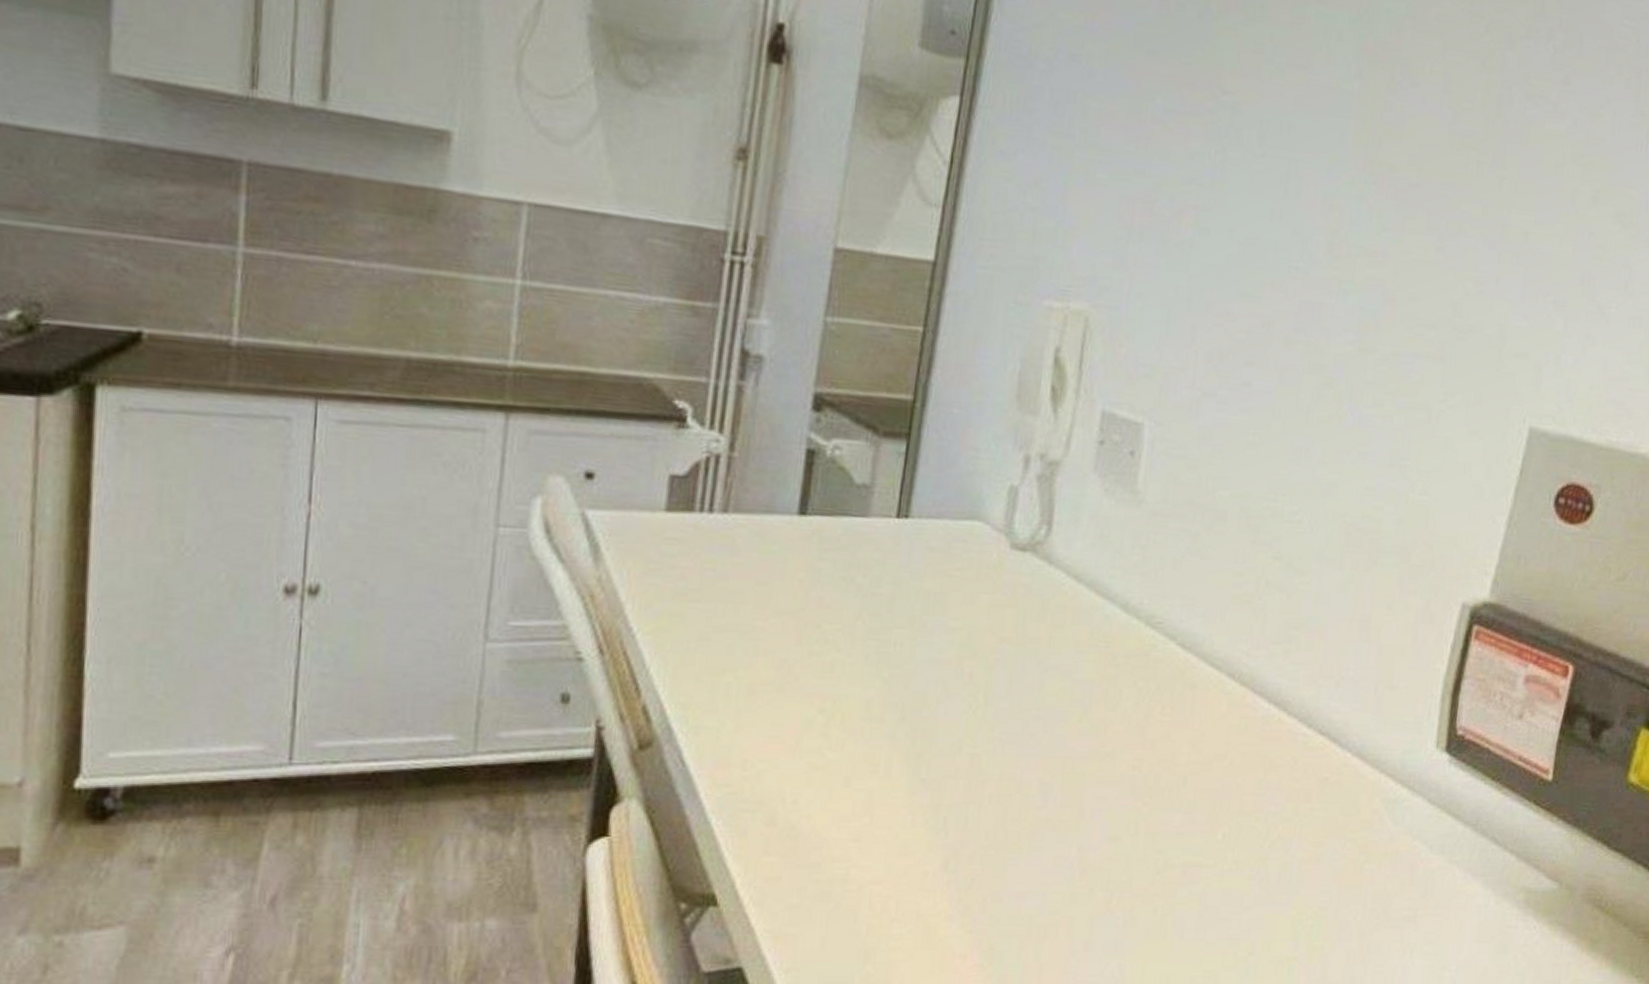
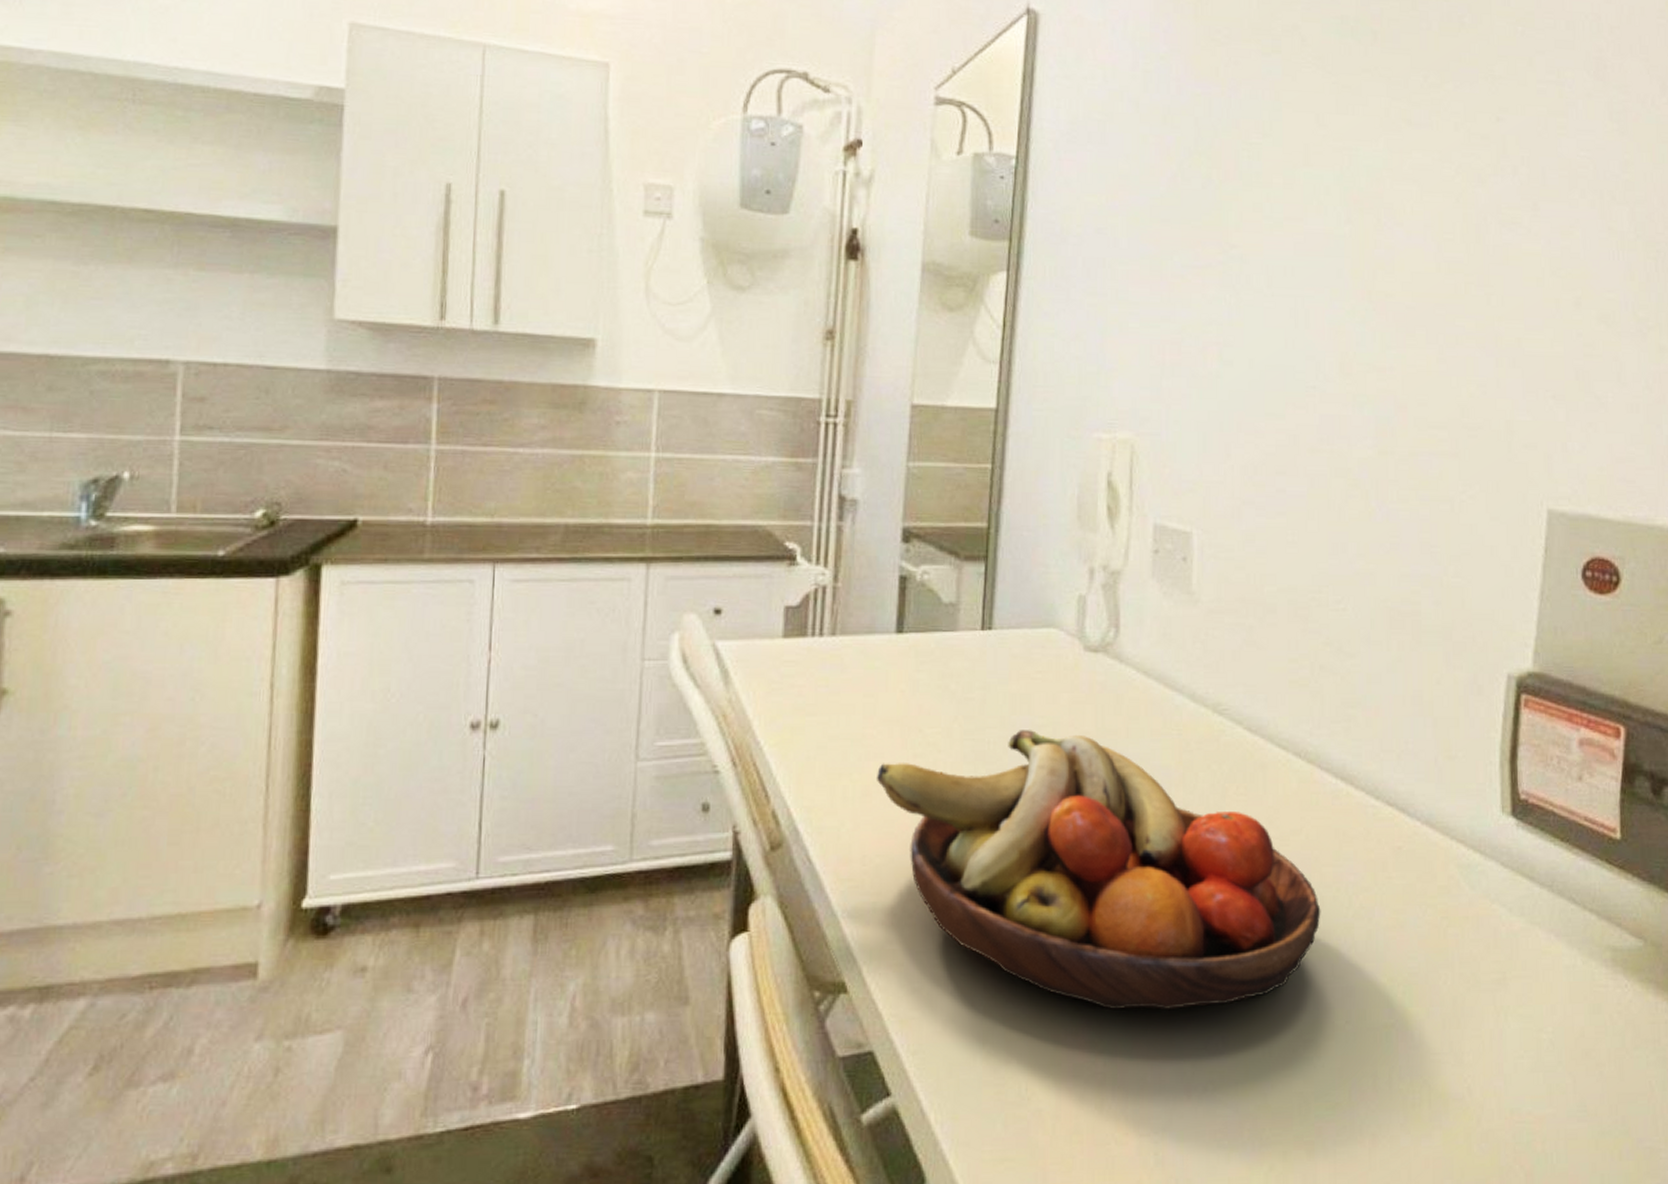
fruit bowl: none [764,632,1237,935] -> present [876,730,1321,1009]

